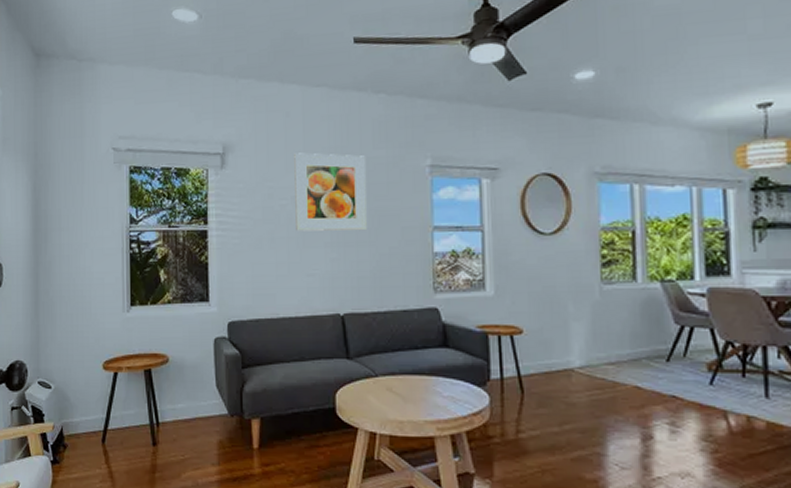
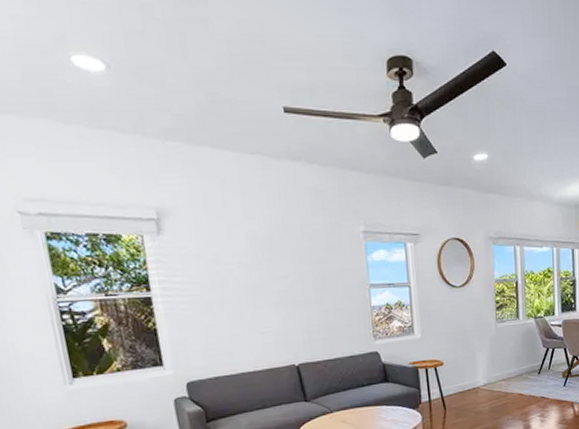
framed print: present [294,152,367,232] -> none [235,219,312,294]

